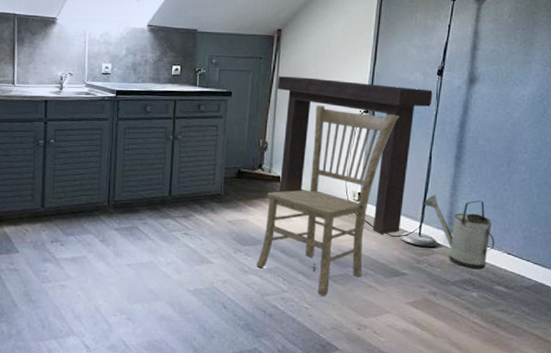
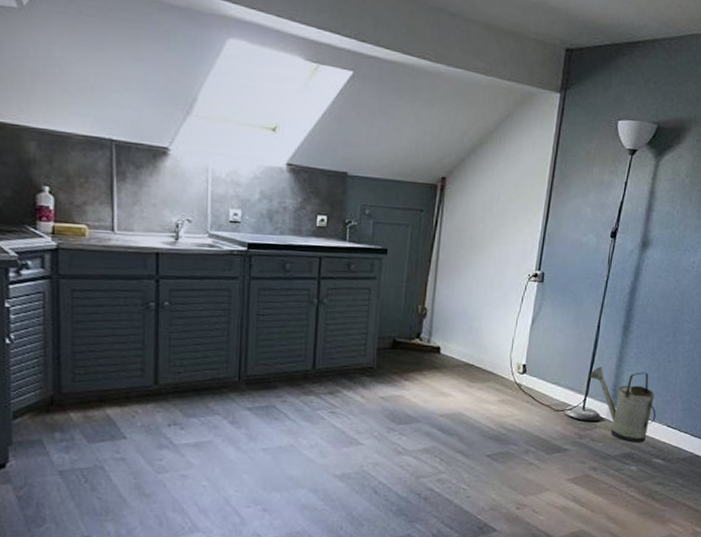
dining chair: present [255,105,399,297] -> none [411,267,570,477]
console table: present [277,76,433,234] -> none [439,232,605,408]

